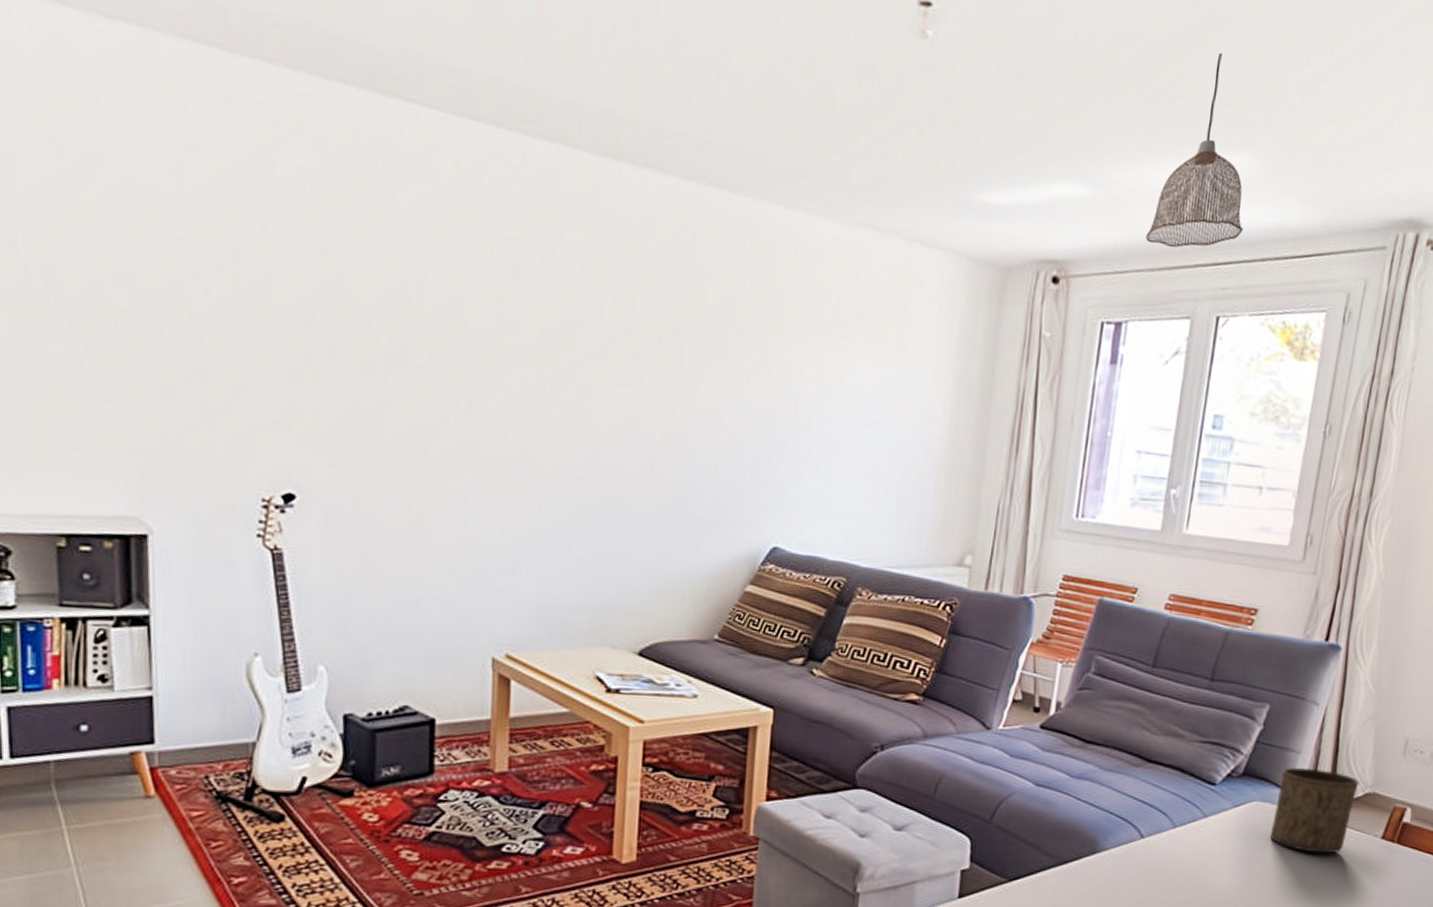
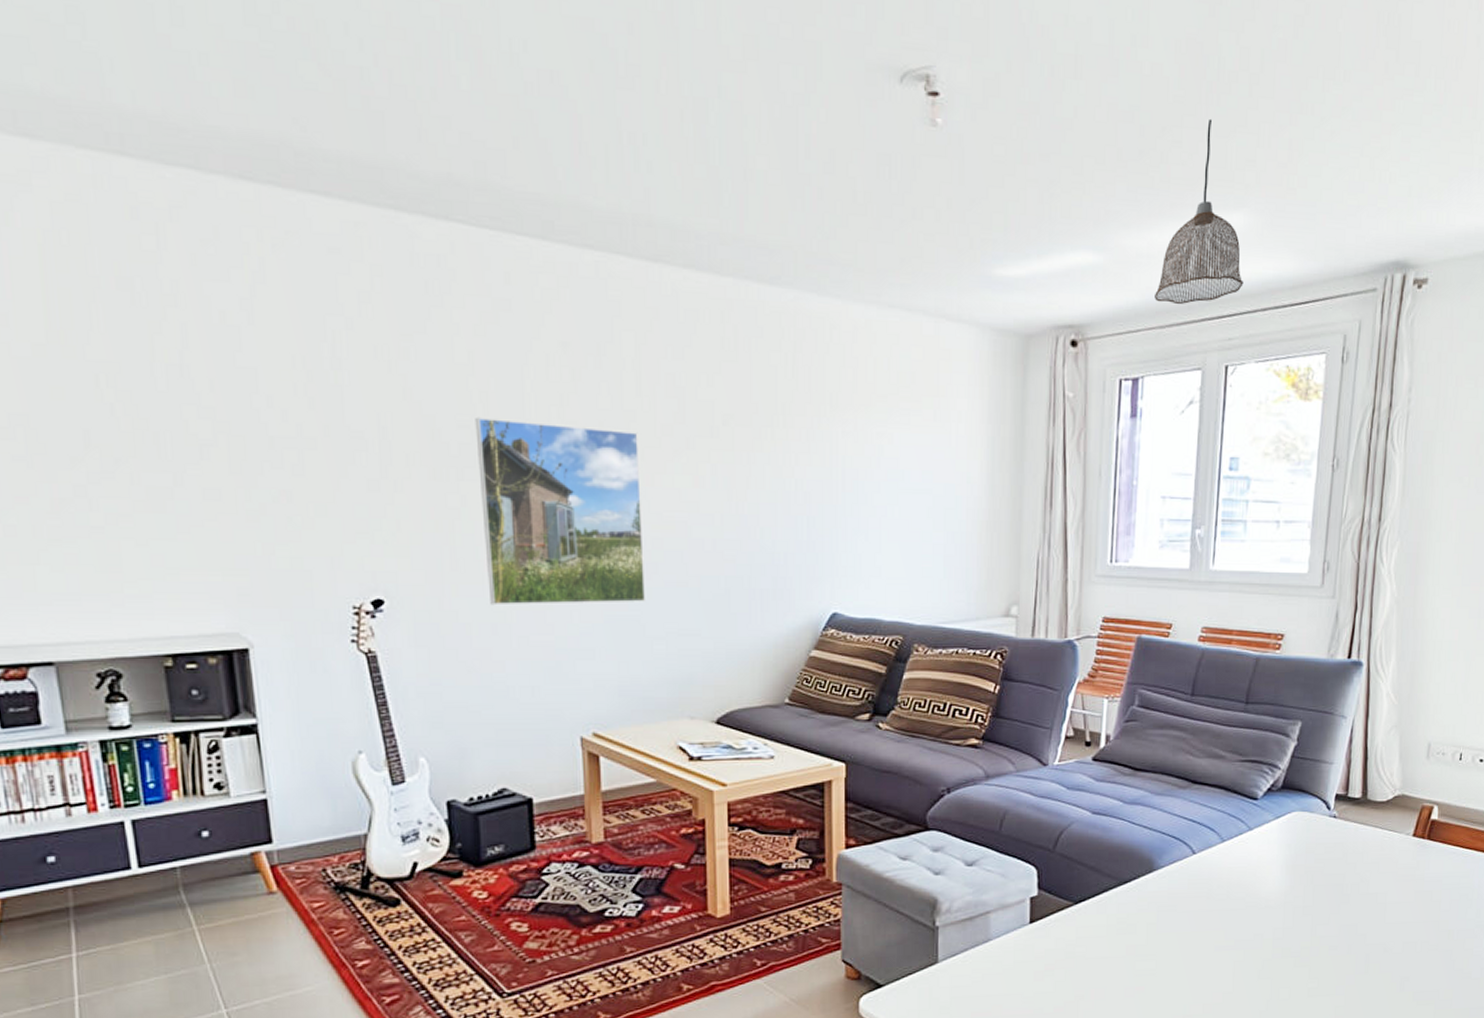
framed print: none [407,308,581,519] -> present [475,417,646,606]
cup: present [1269,767,1359,854] -> none [1310,776,1389,855]

